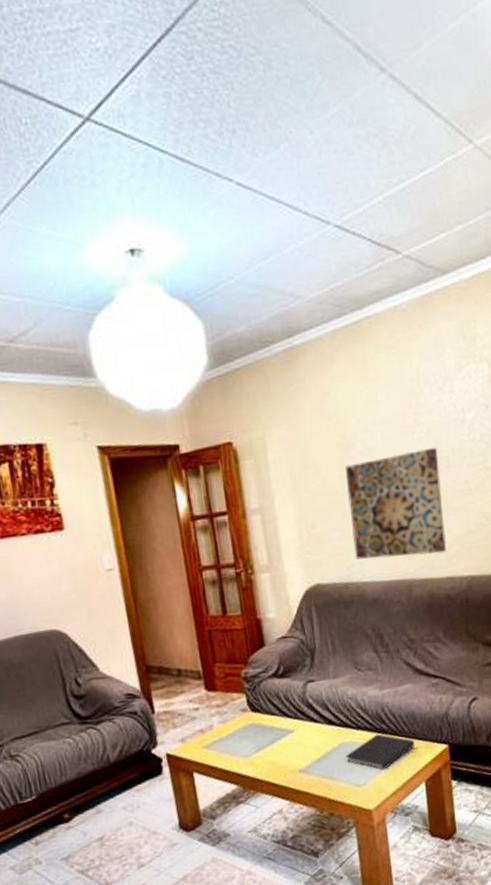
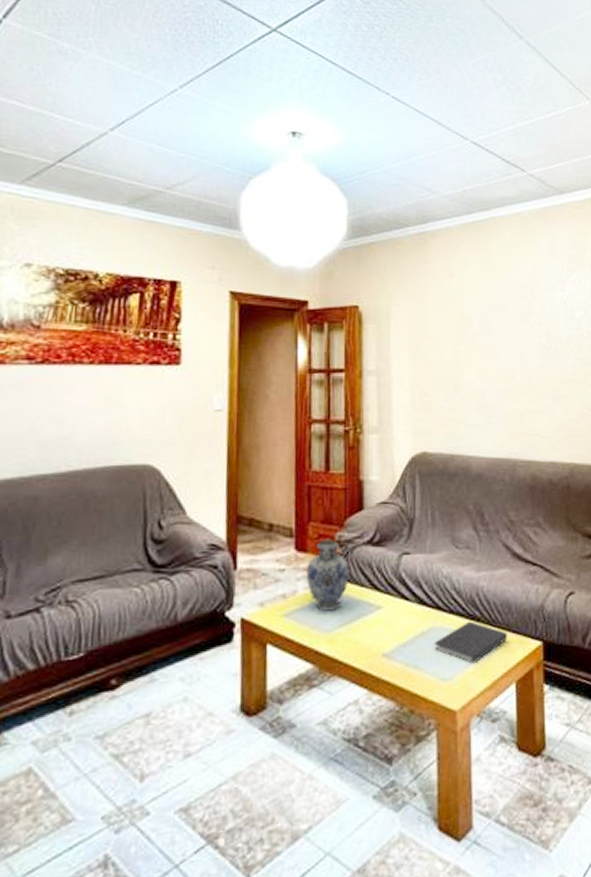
decorative vase: none [219,675,260,741] -> present [307,537,350,611]
wall art: present [344,447,447,560] -> none [461,337,552,437]

